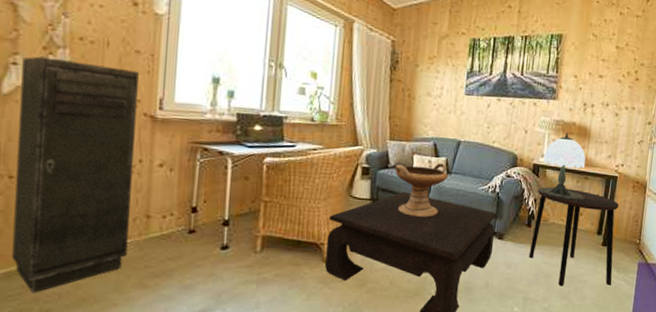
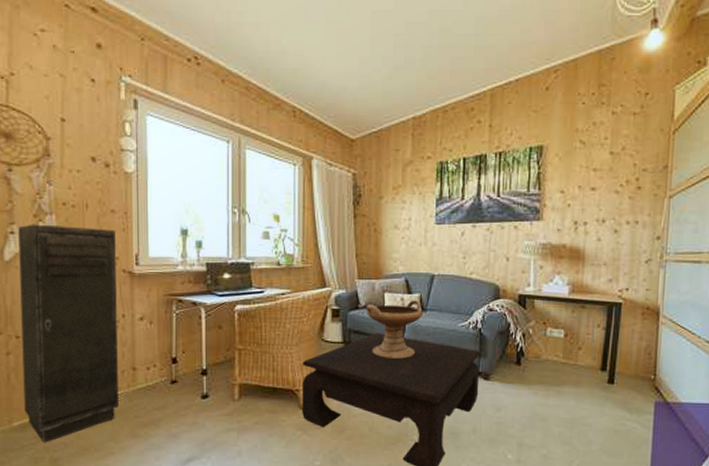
side table: present [528,187,619,287] -> none [520,319,626,431]
table lamp: present [538,132,586,203] -> none [526,256,582,335]

